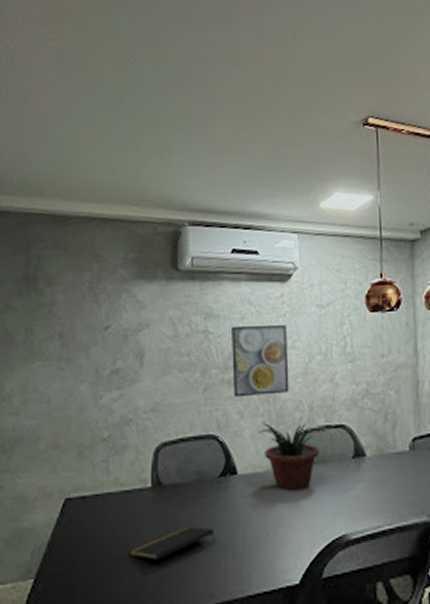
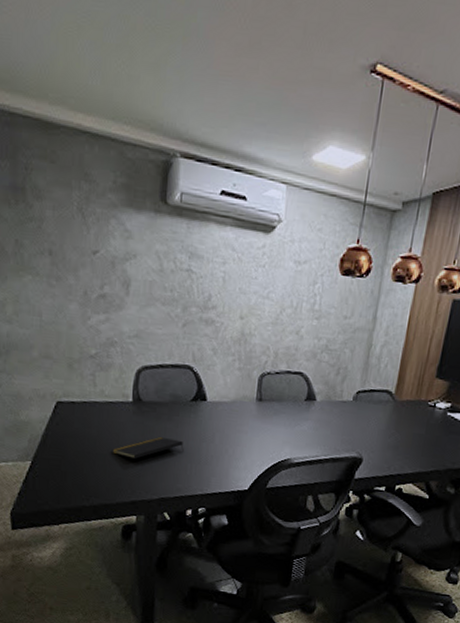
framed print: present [232,325,290,398] -> none [210,270,264,338]
potted plant: present [258,423,325,492] -> none [228,361,285,421]

